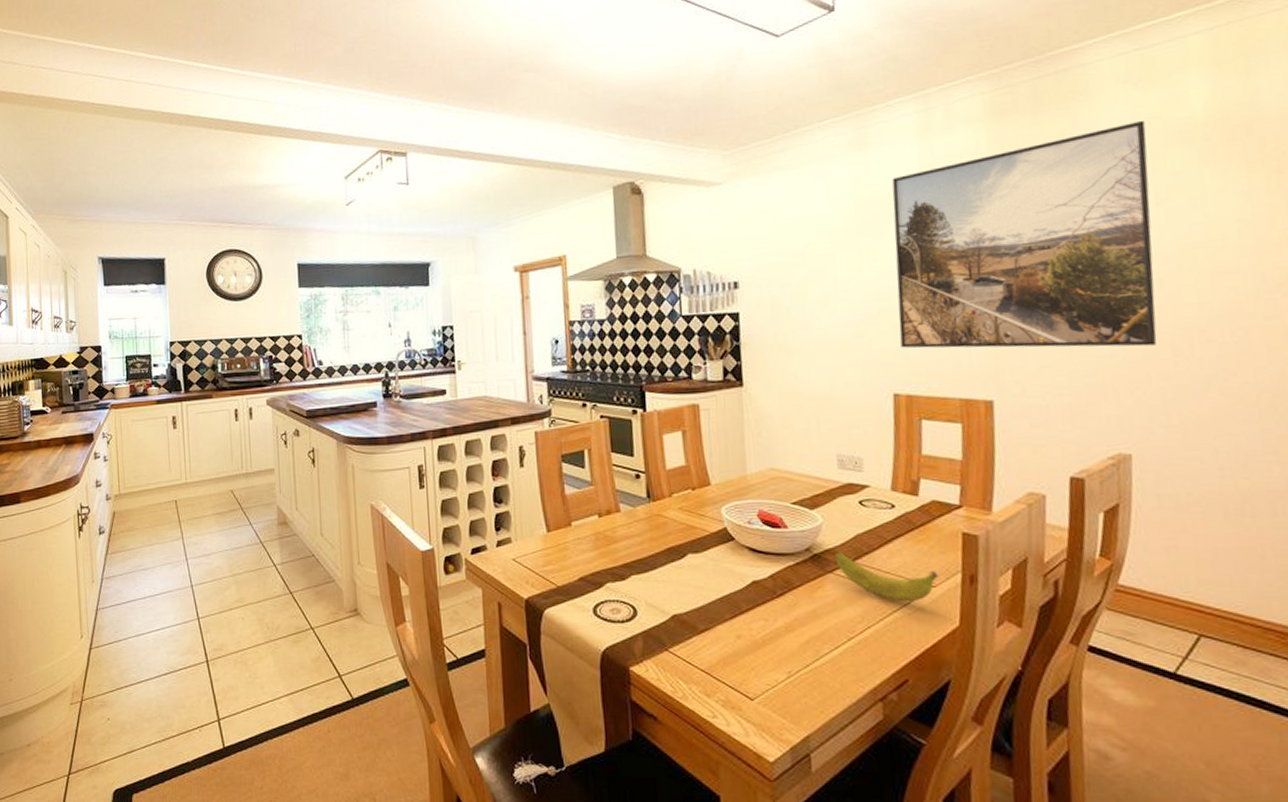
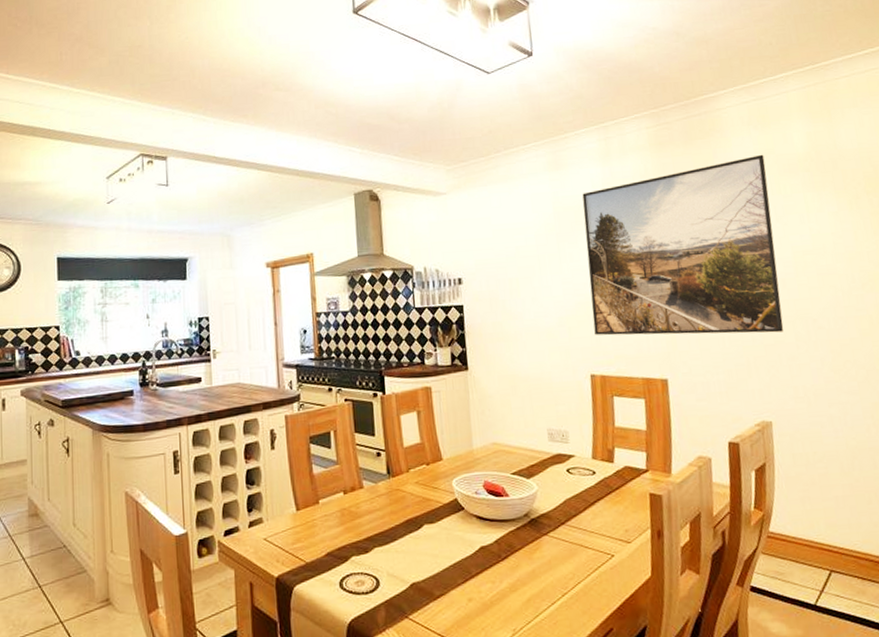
banana: present [835,550,938,602] -> none [549,514,633,558]

